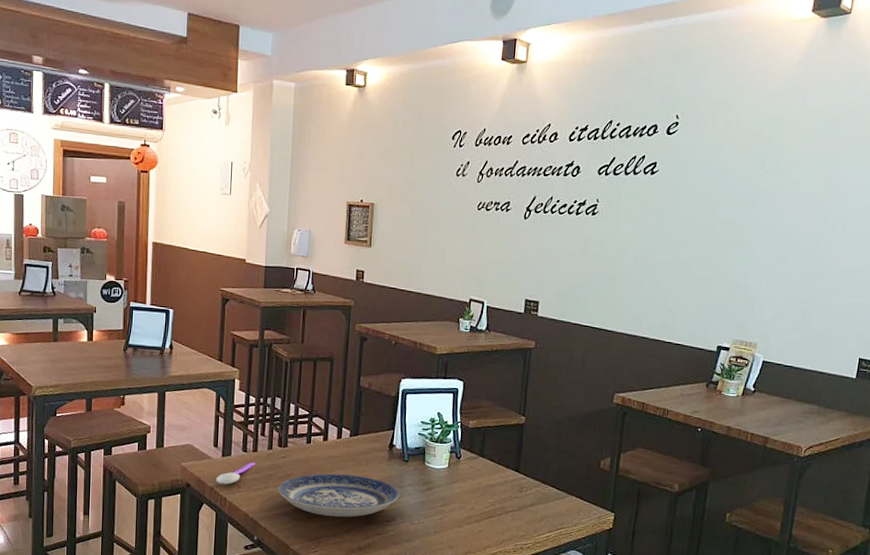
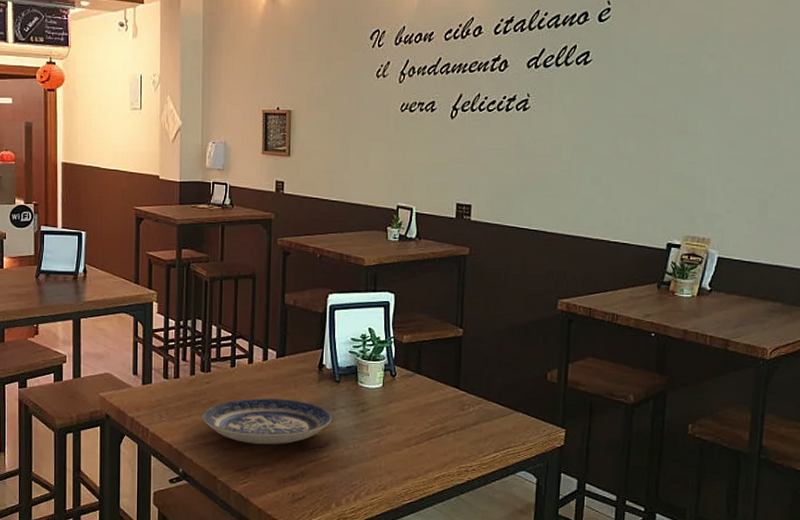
spoon: present [216,462,256,485] -> none [137,389,178,415]

